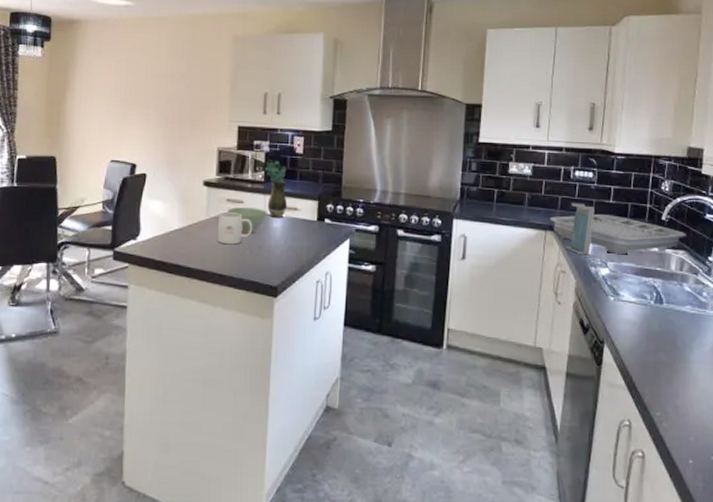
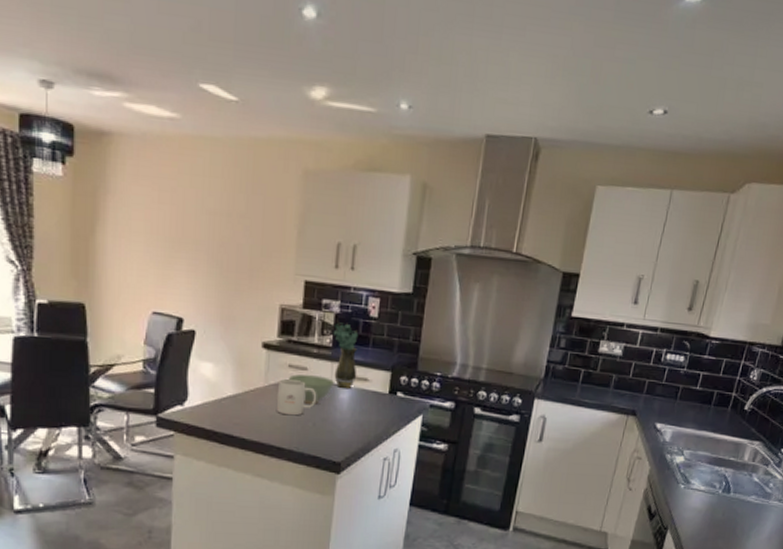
dish rack: present [549,215,687,255] -> none [633,401,766,444]
soap dispenser: present [565,203,595,256] -> none [644,387,680,443]

